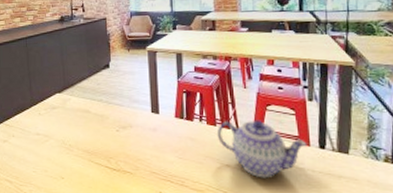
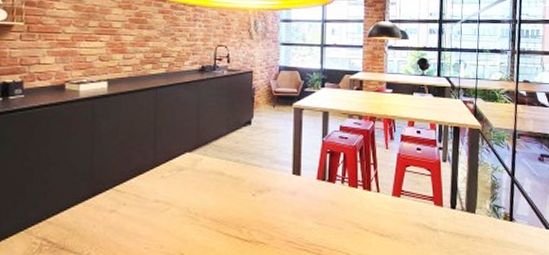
teapot: present [217,120,307,178] -> none [358,181,440,242]

